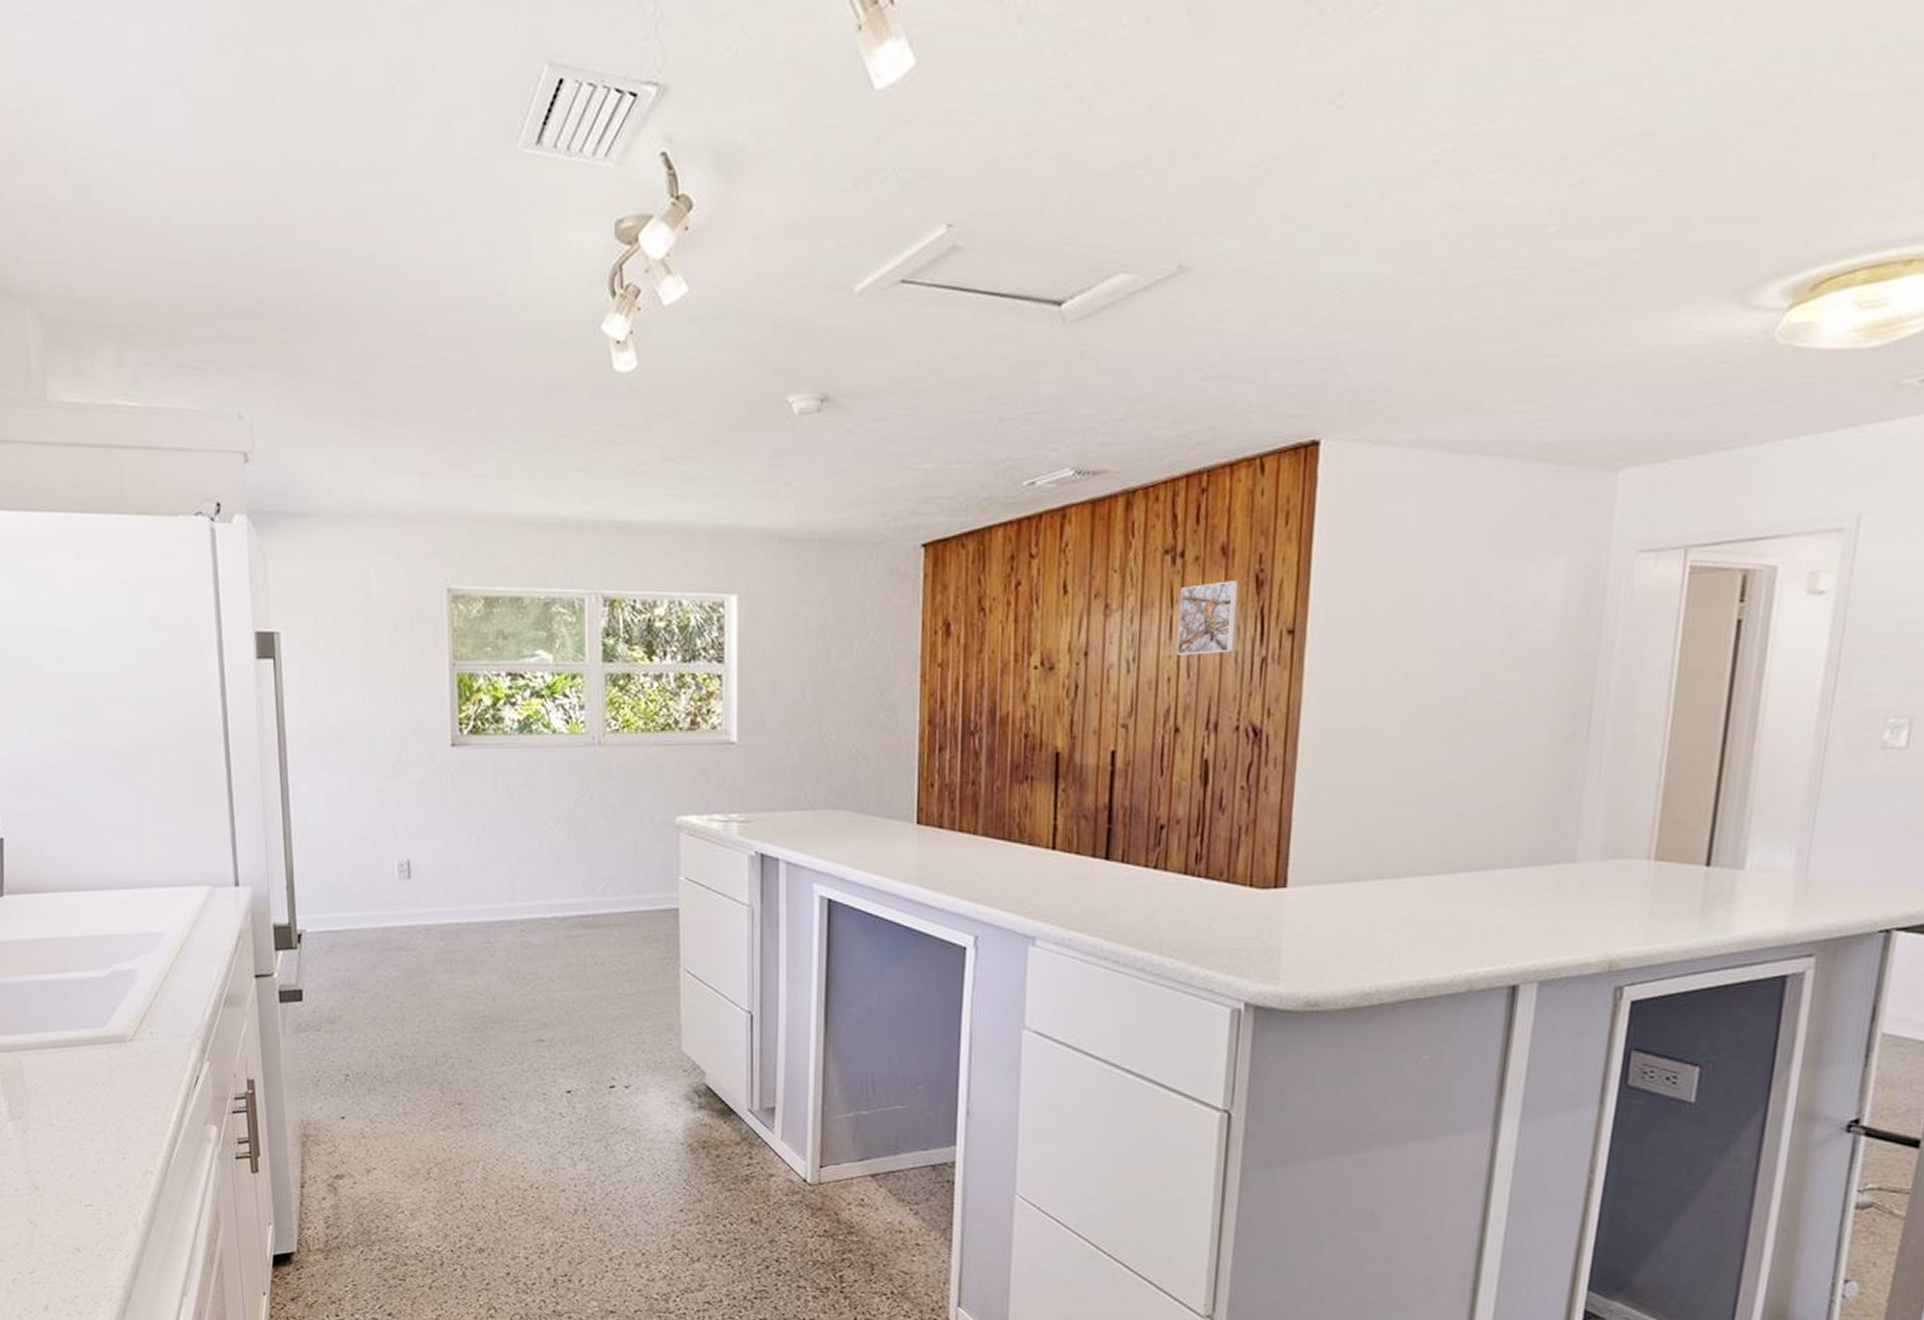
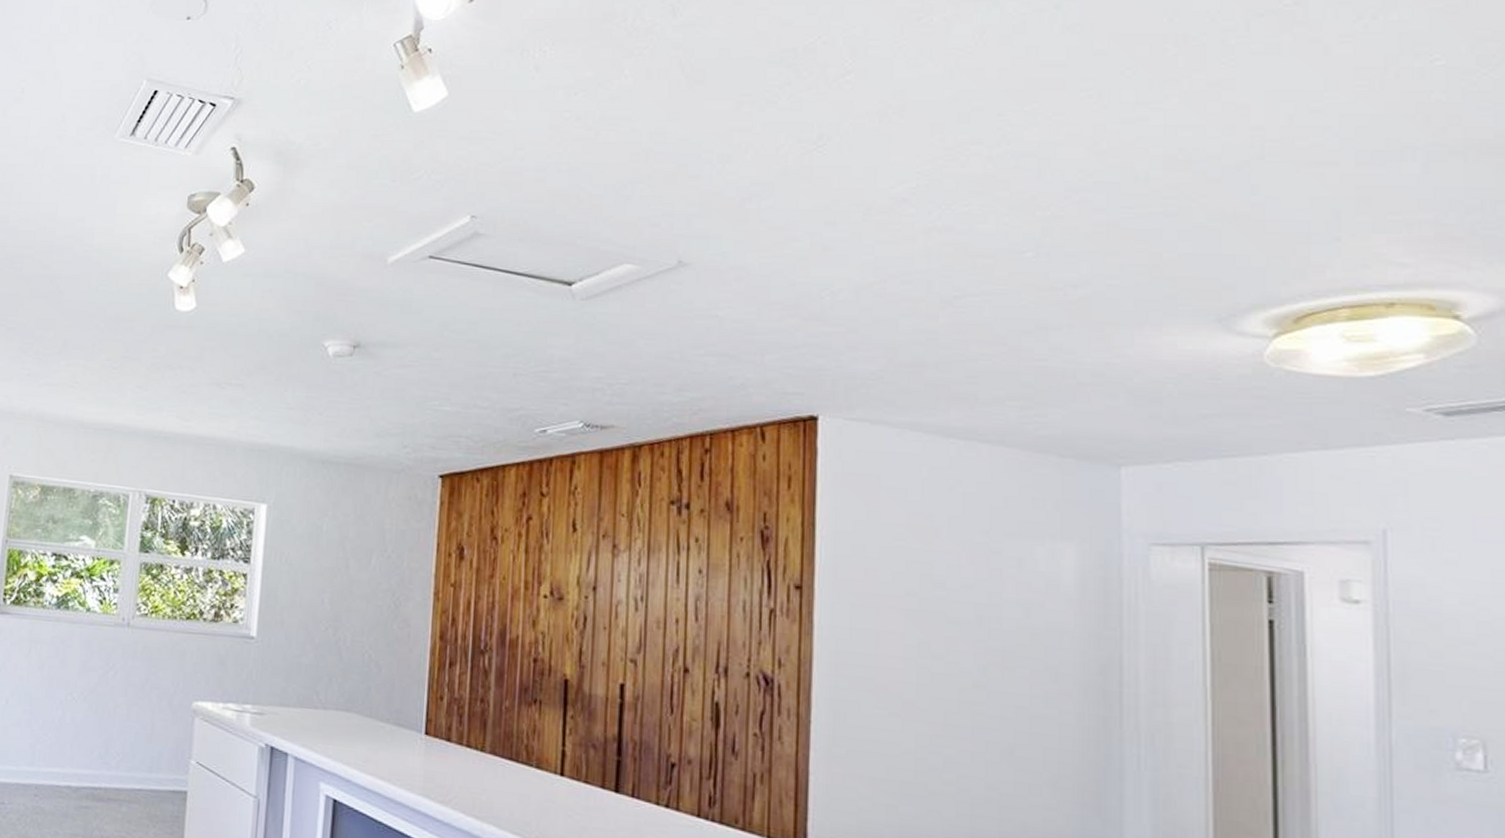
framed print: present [1176,581,1239,655] -> none [683,534,744,601]

